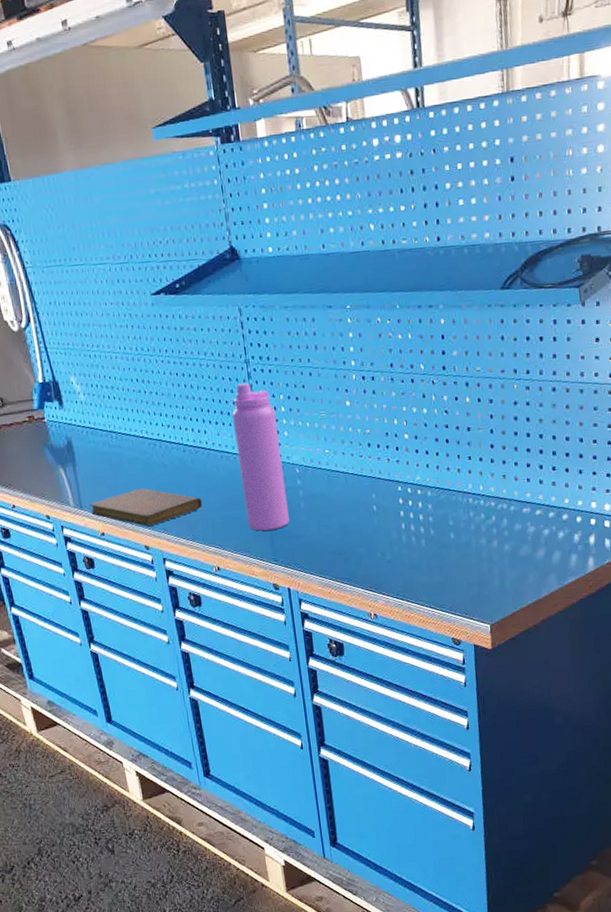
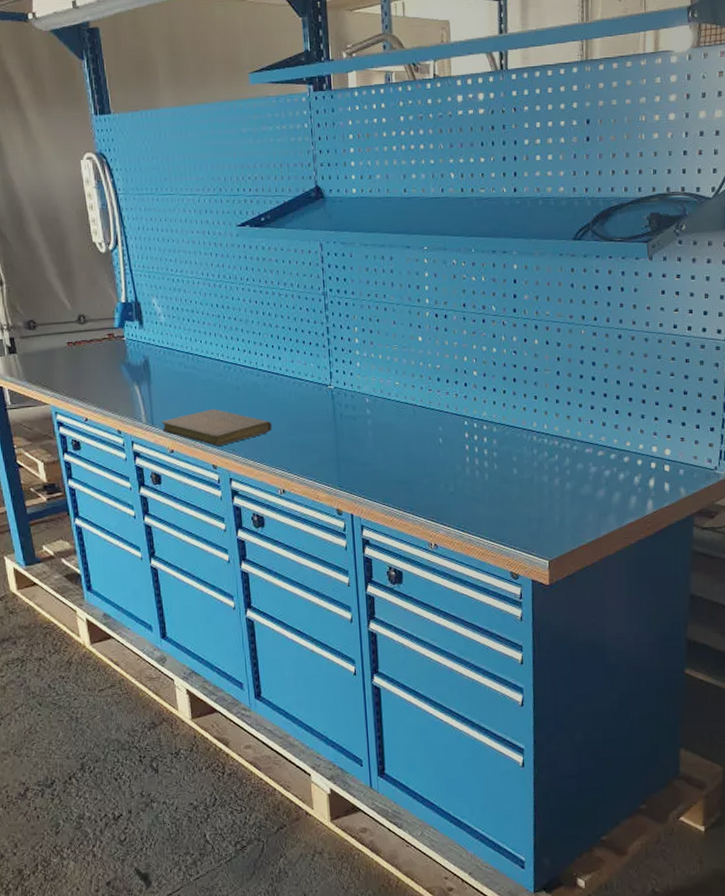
water bottle: present [232,382,290,531] -> none [307,313,357,457]

